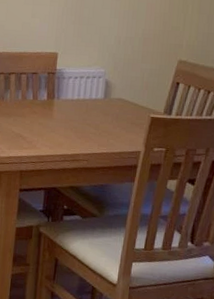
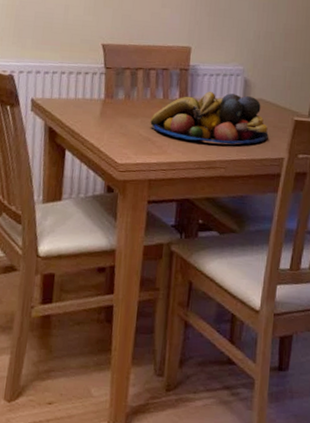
fruit bowl: none [21,93,127,140] -> present [150,92,269,145]

